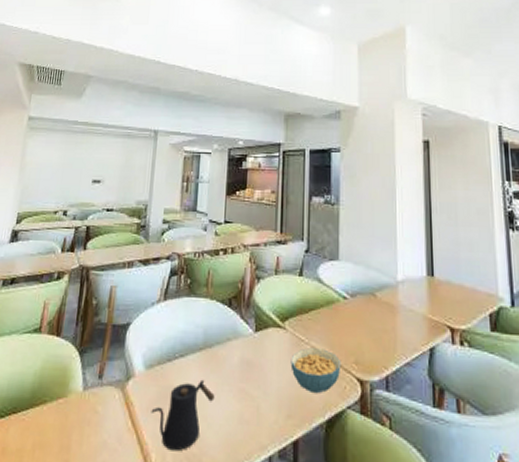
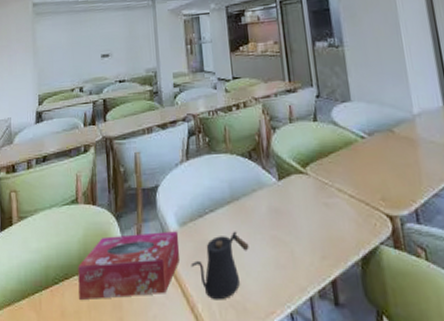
tissue box: none [24,371,144,439] -> present [78,231,181,299]
cereal bowl: present [290,348,341,394] -> none [317,189,369,234]

